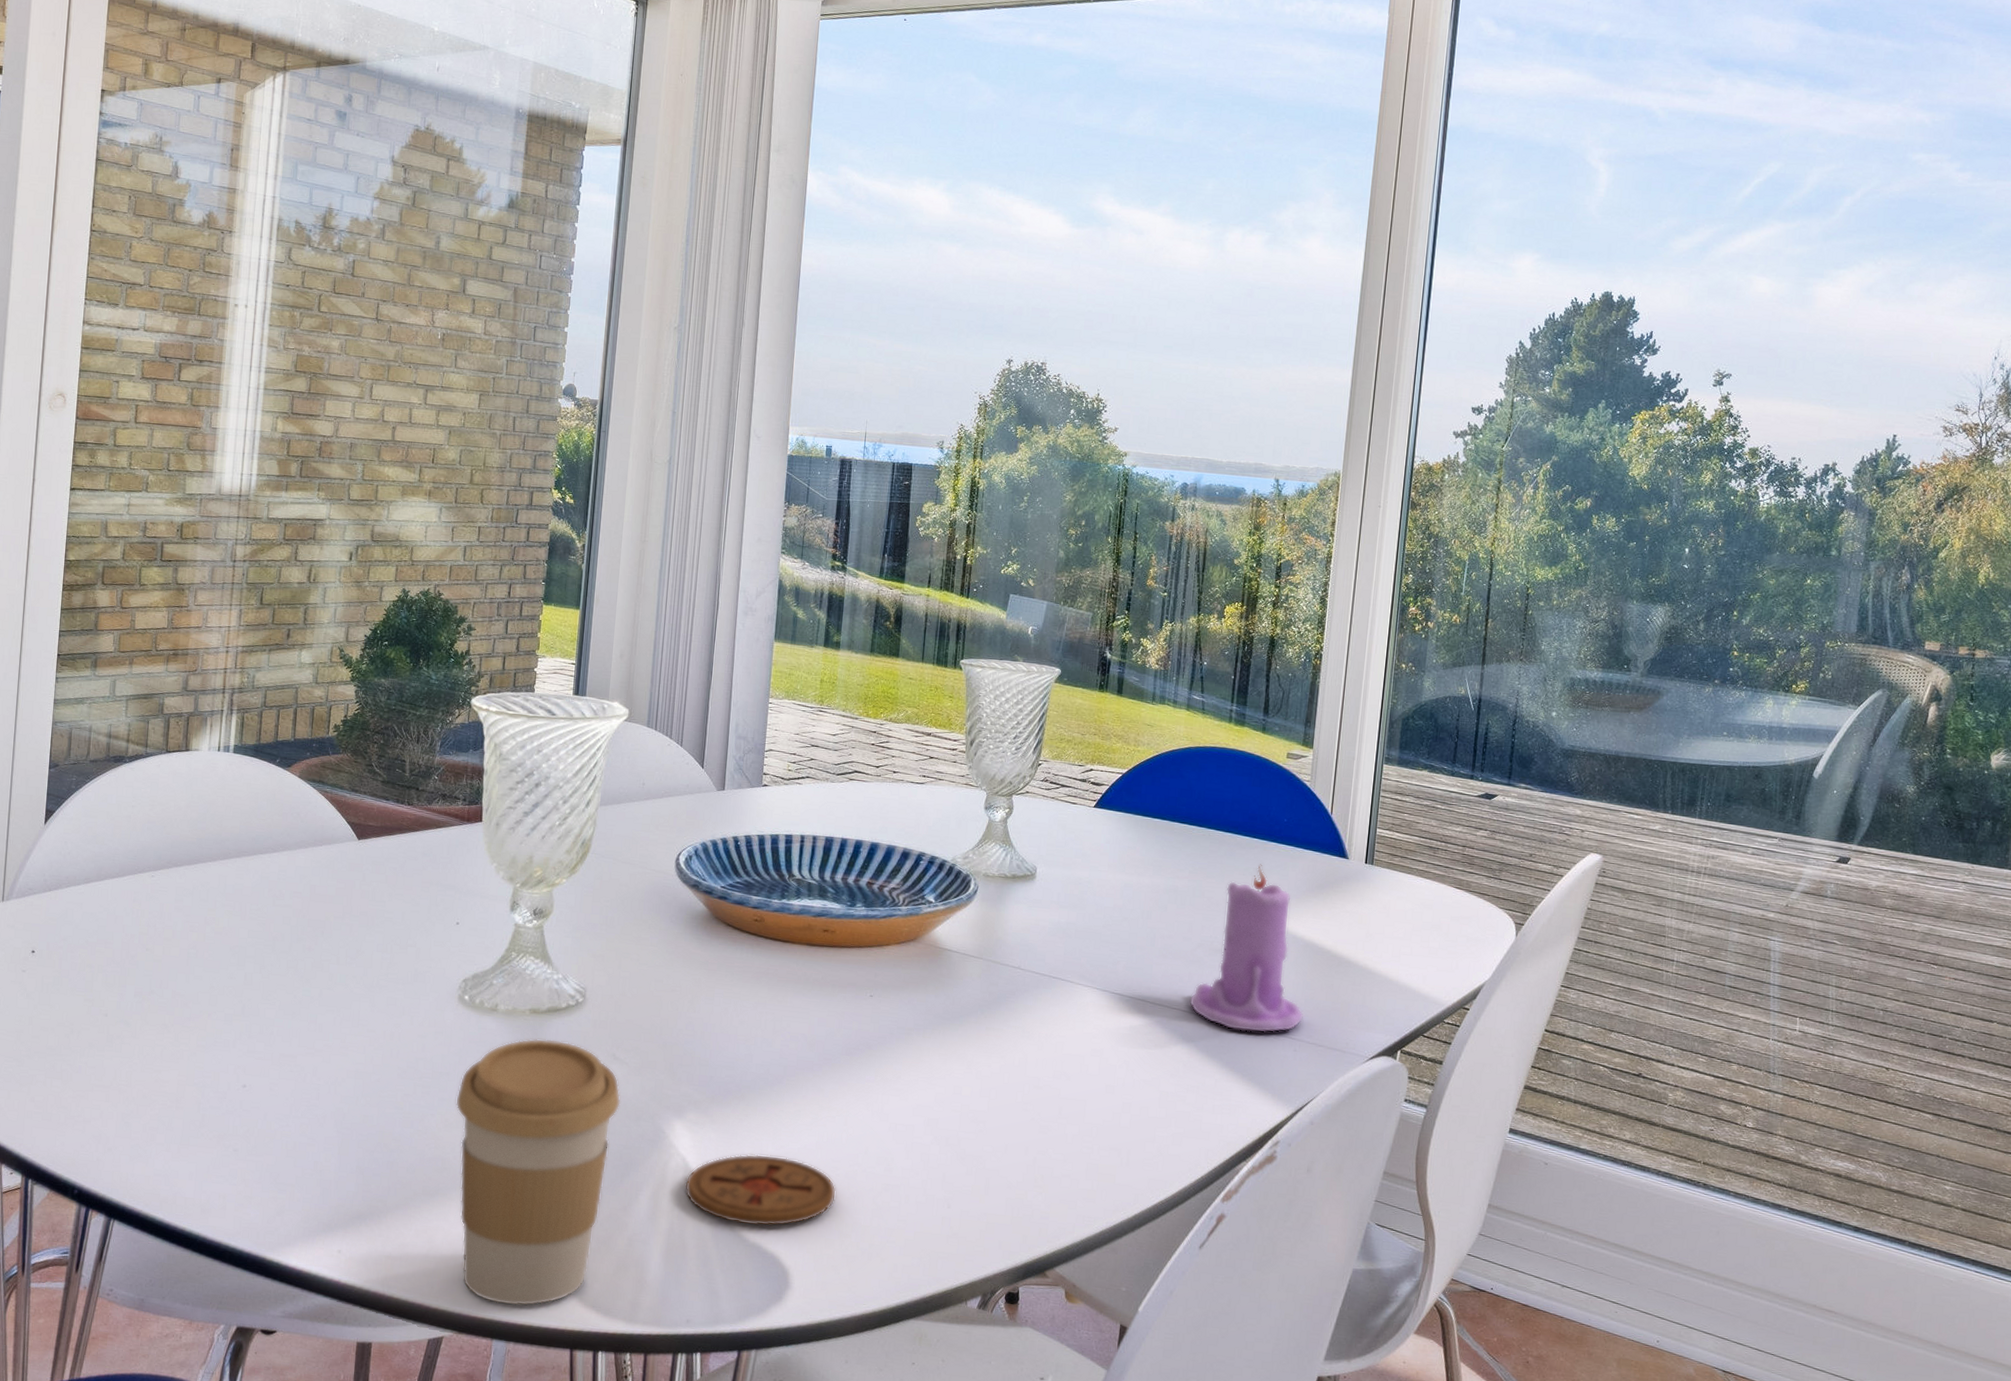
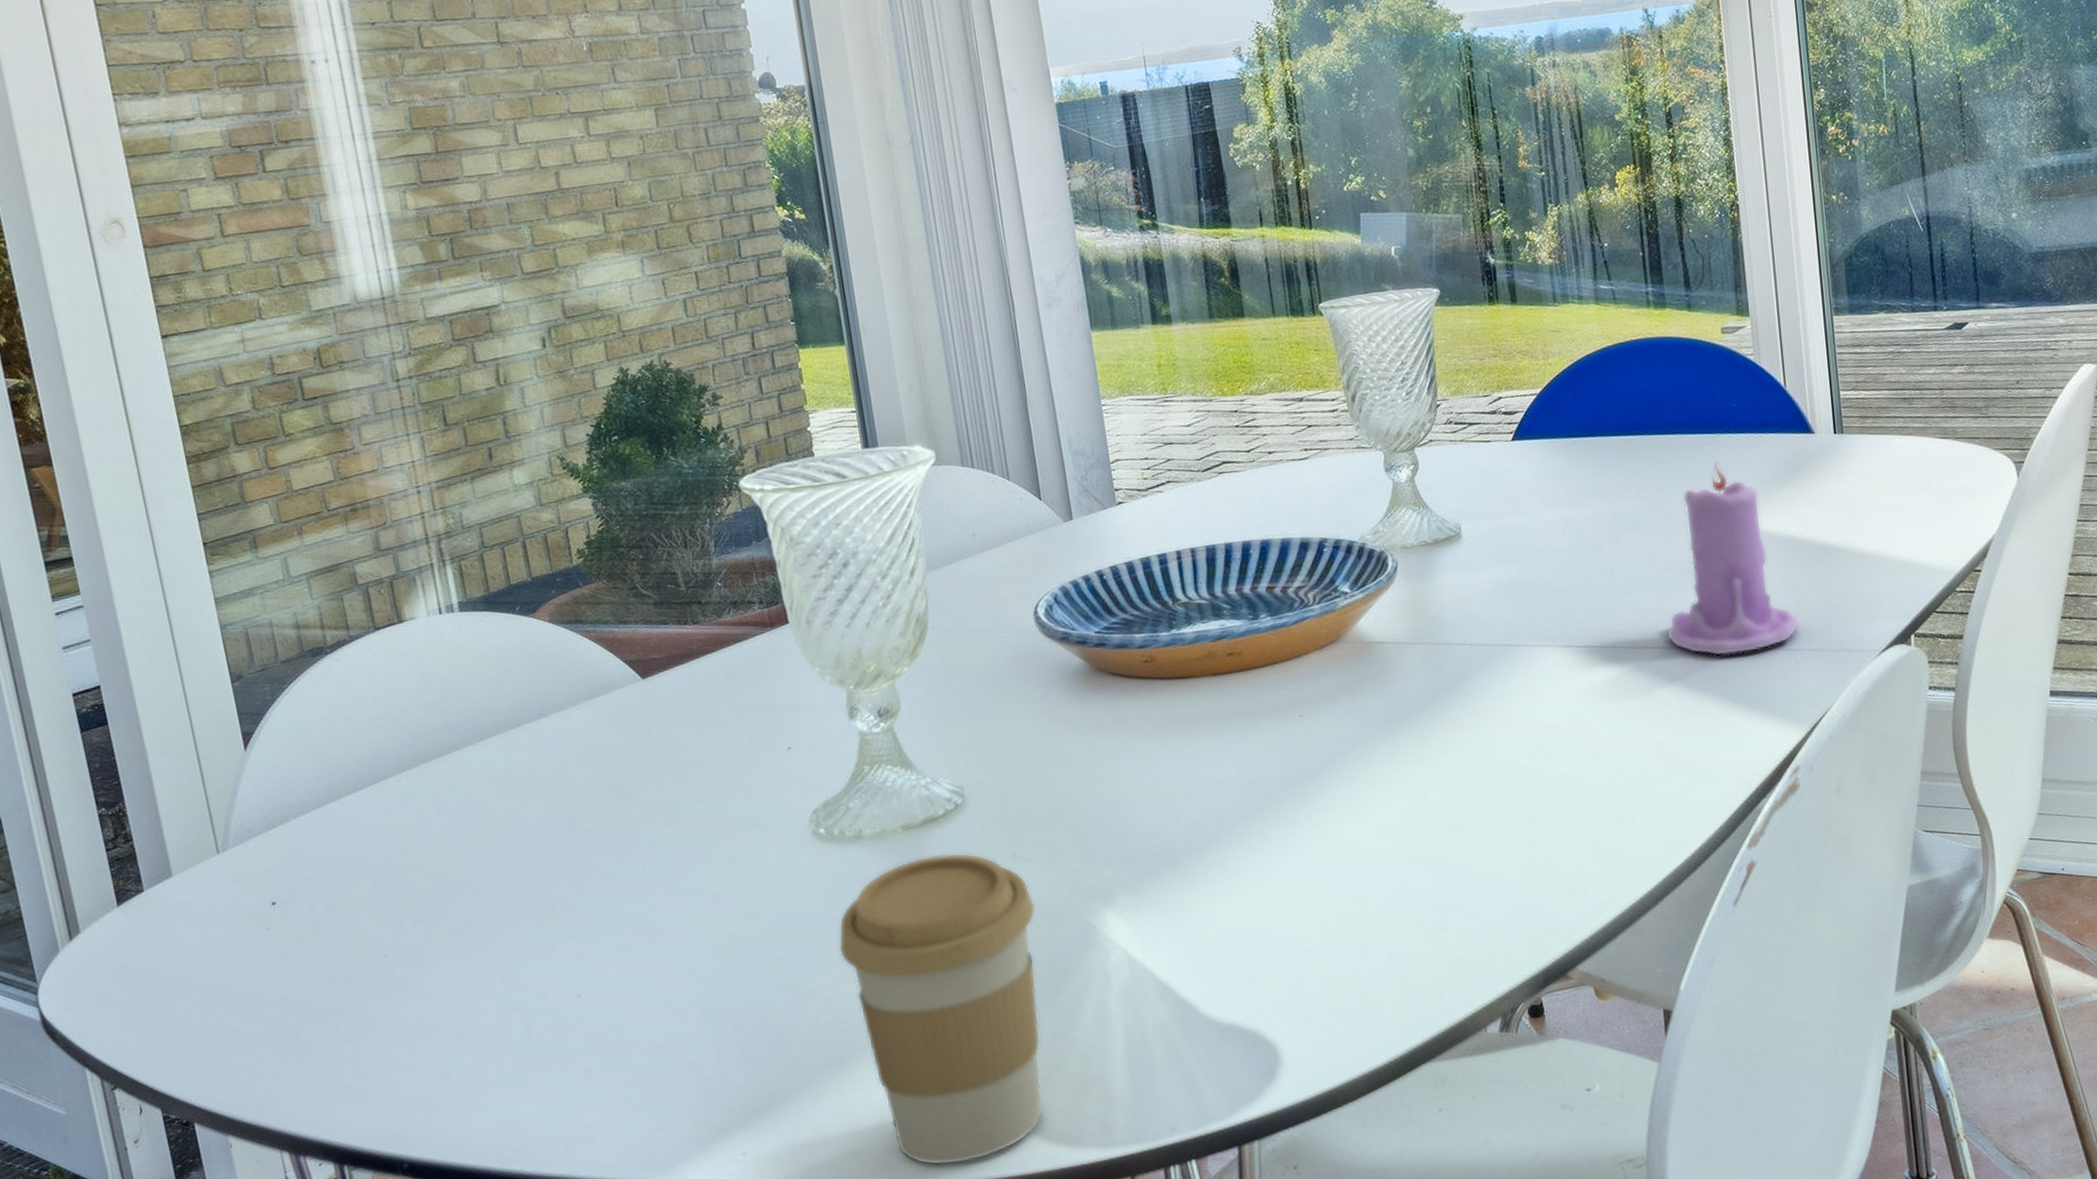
coaster: present [685,1154,836,1227] -> none [1133,920,1311,1008]

